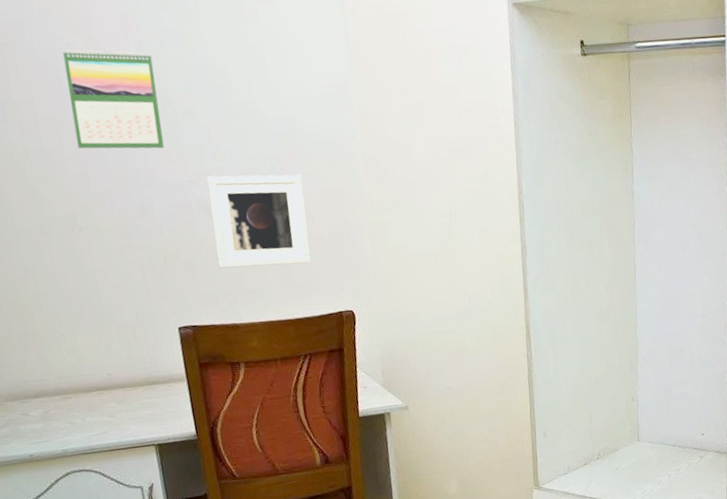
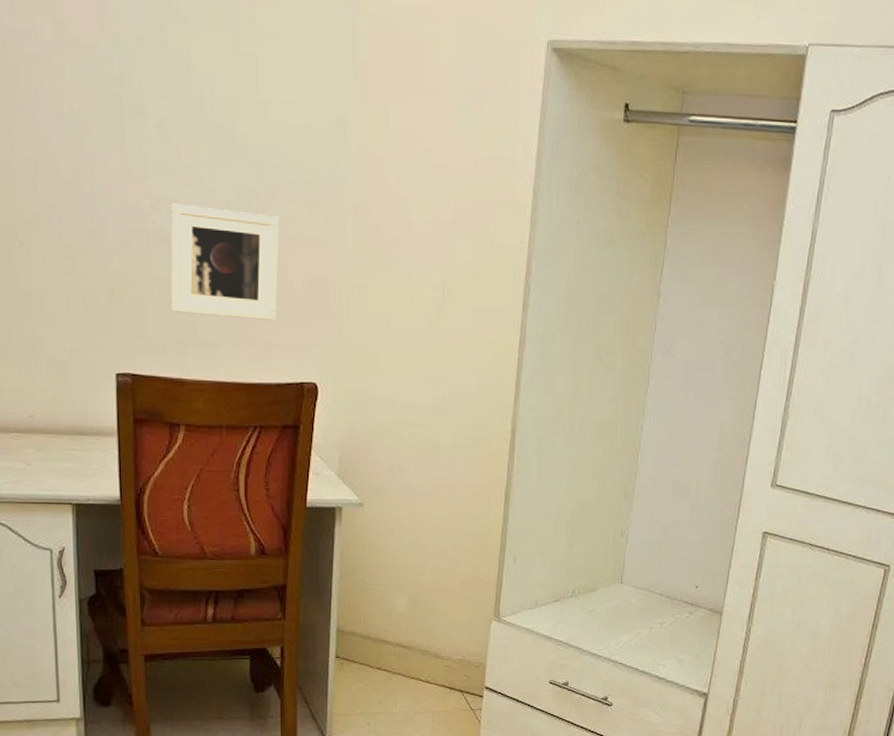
calendar: present [62,49,165,149] -> none [26,31,128,163]

